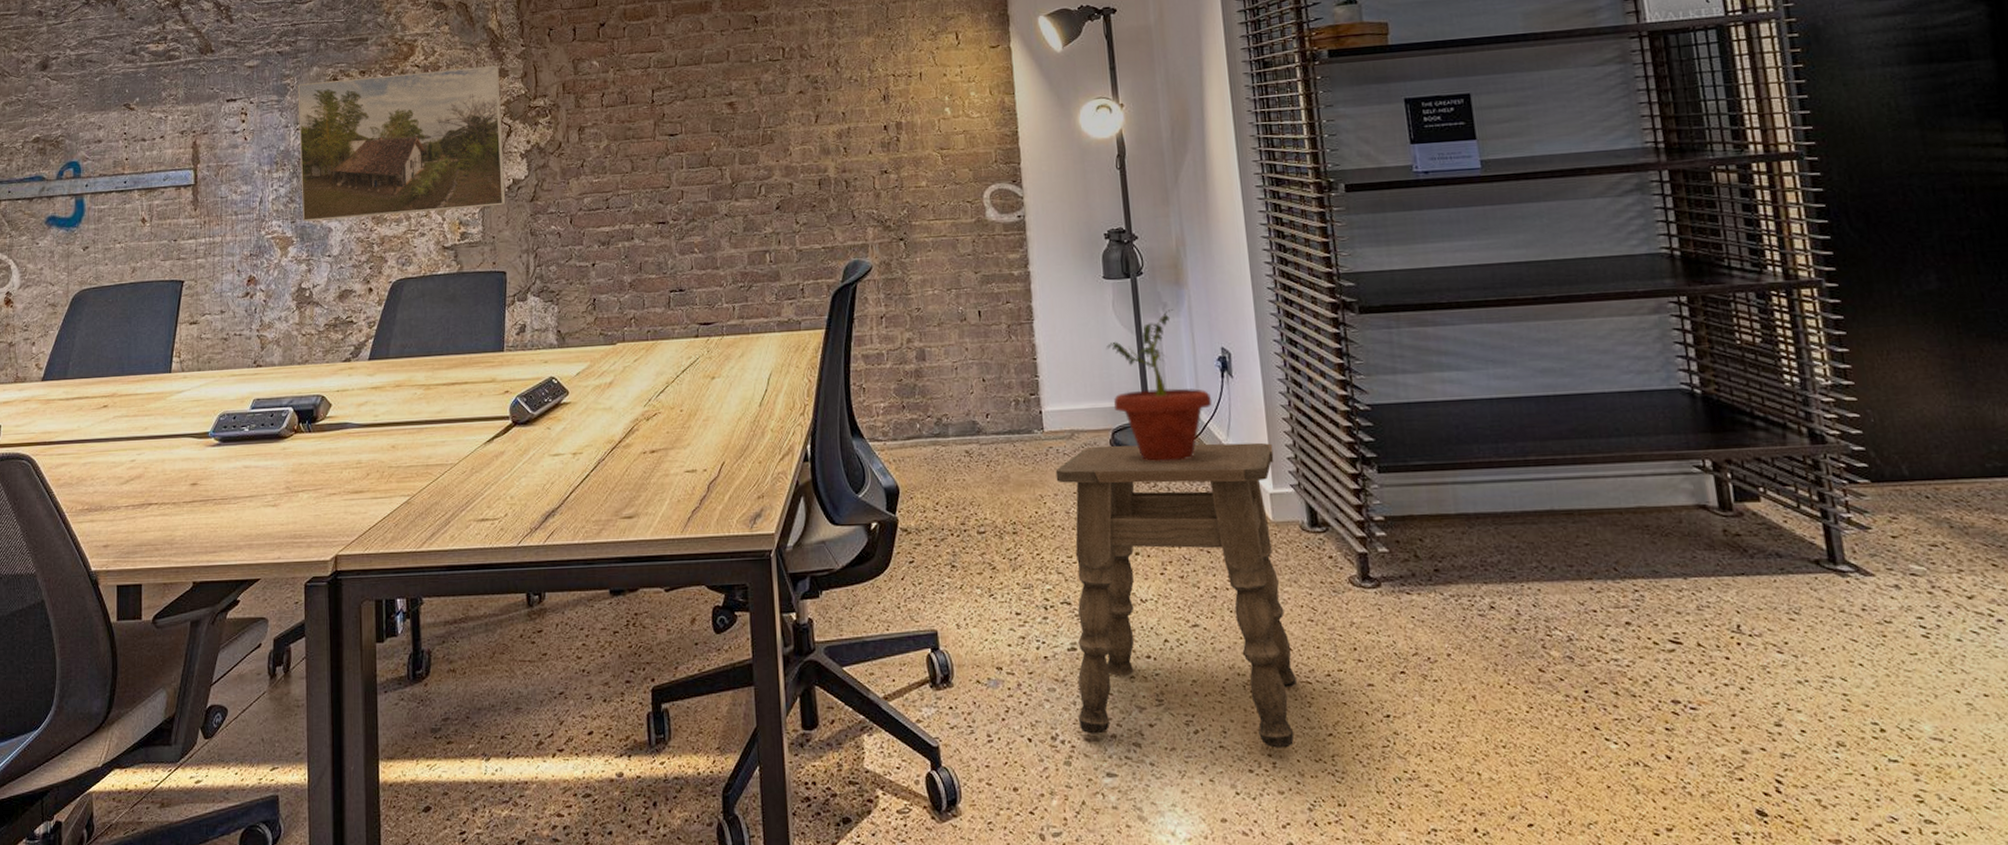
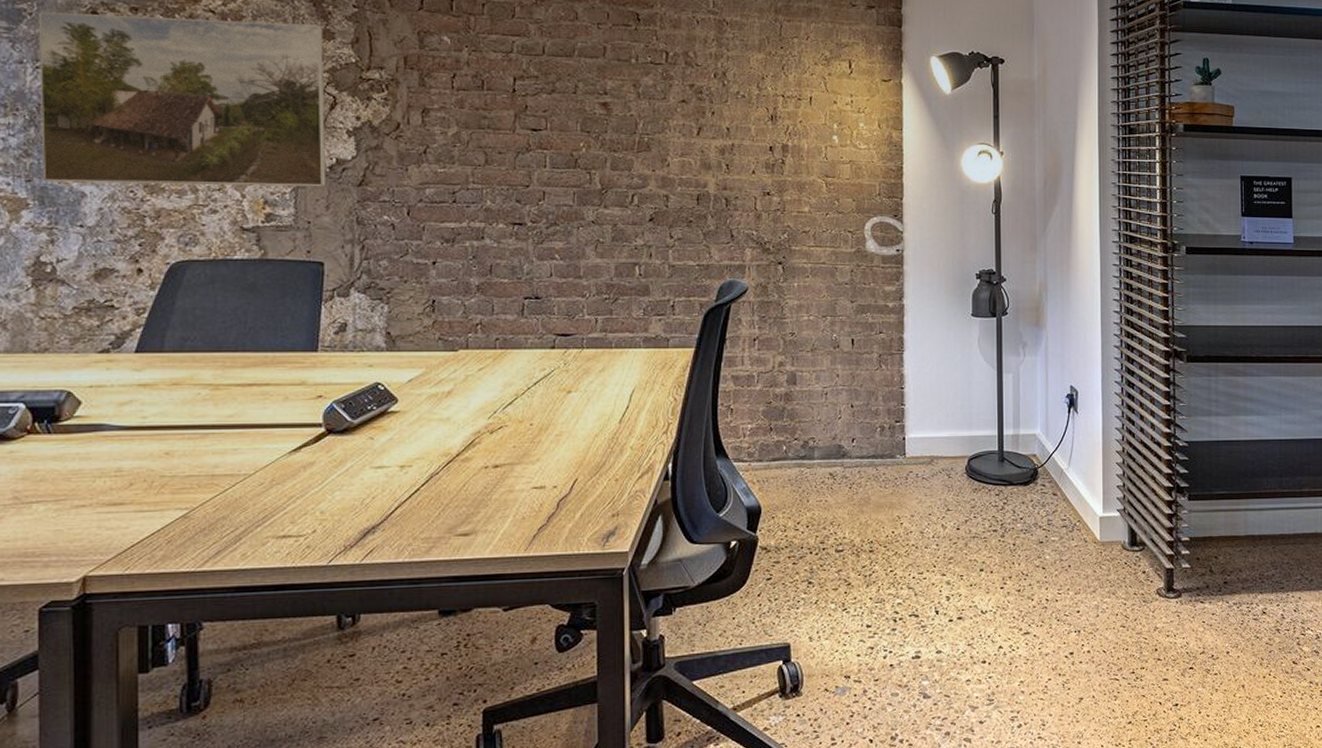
side table: present [1055,442,1297,748] -> none [914,471,1108,737]
potted plant: present [1107,309,1211,461] -> none [970,349,1057,487]

